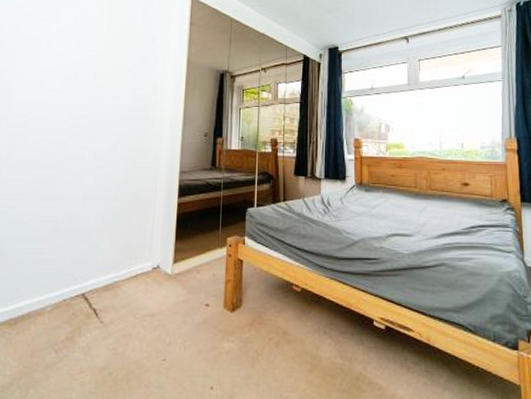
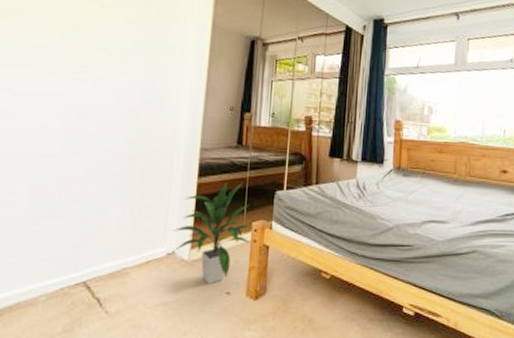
indoor plant: none [157,201,227,297] -> present [172,182,252,285]

